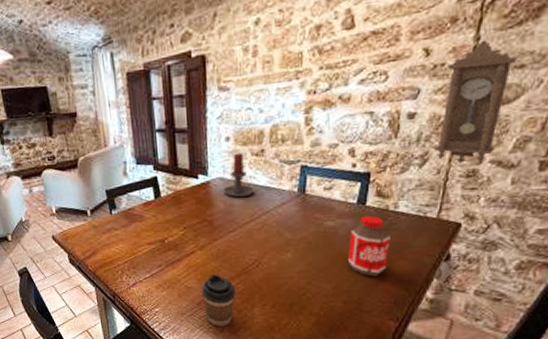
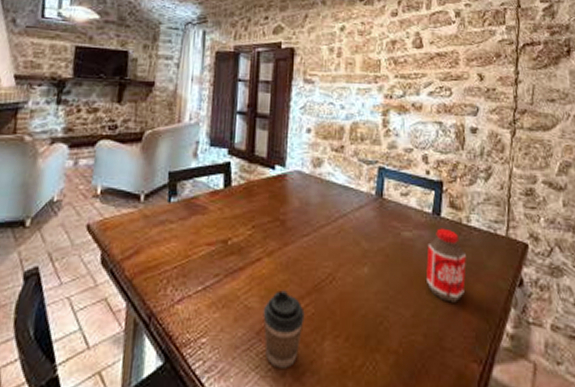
candle holder: present [223,152,255,198] -> none [299,146,332,196]
pendulum clock: present [433,40,517,163] -> none [495,75,549,181]

